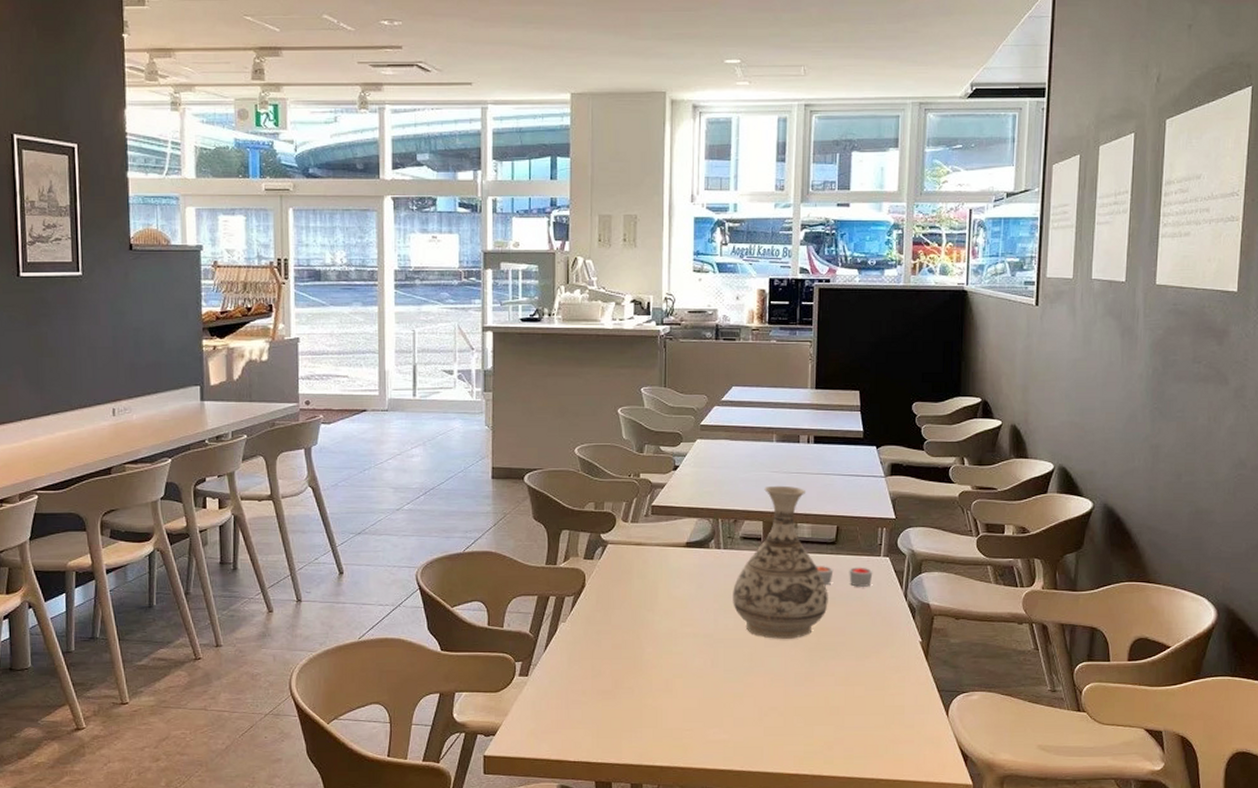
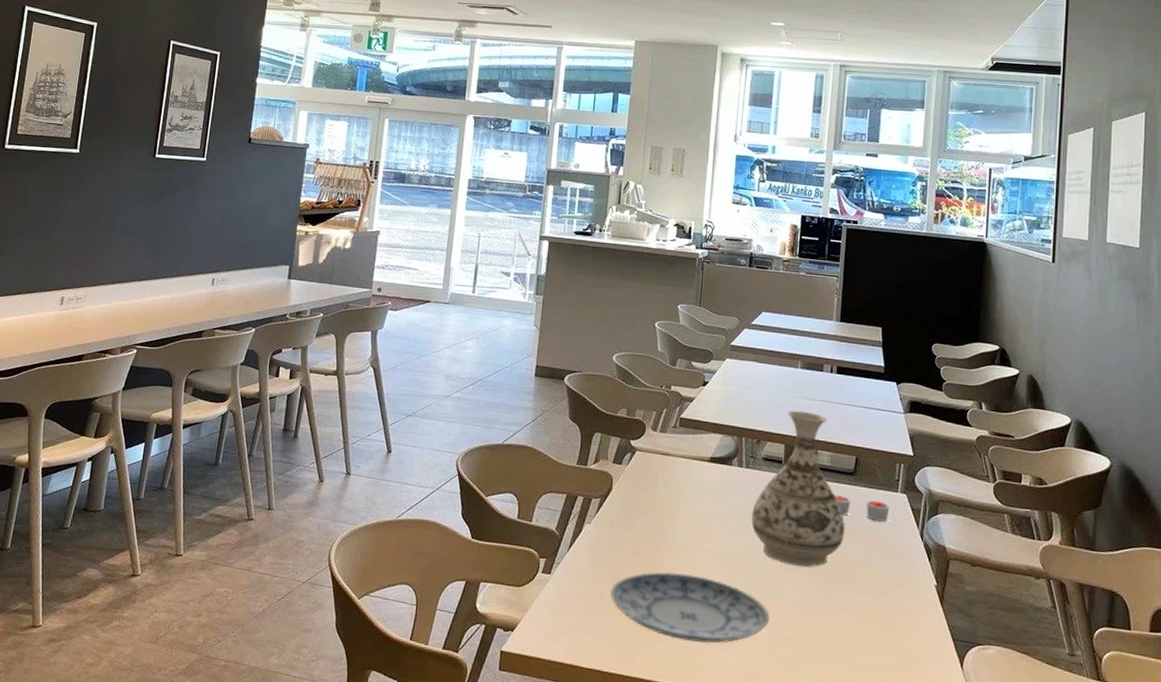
plate: none [591,659,756,724] -> present [610,571,770,644]

